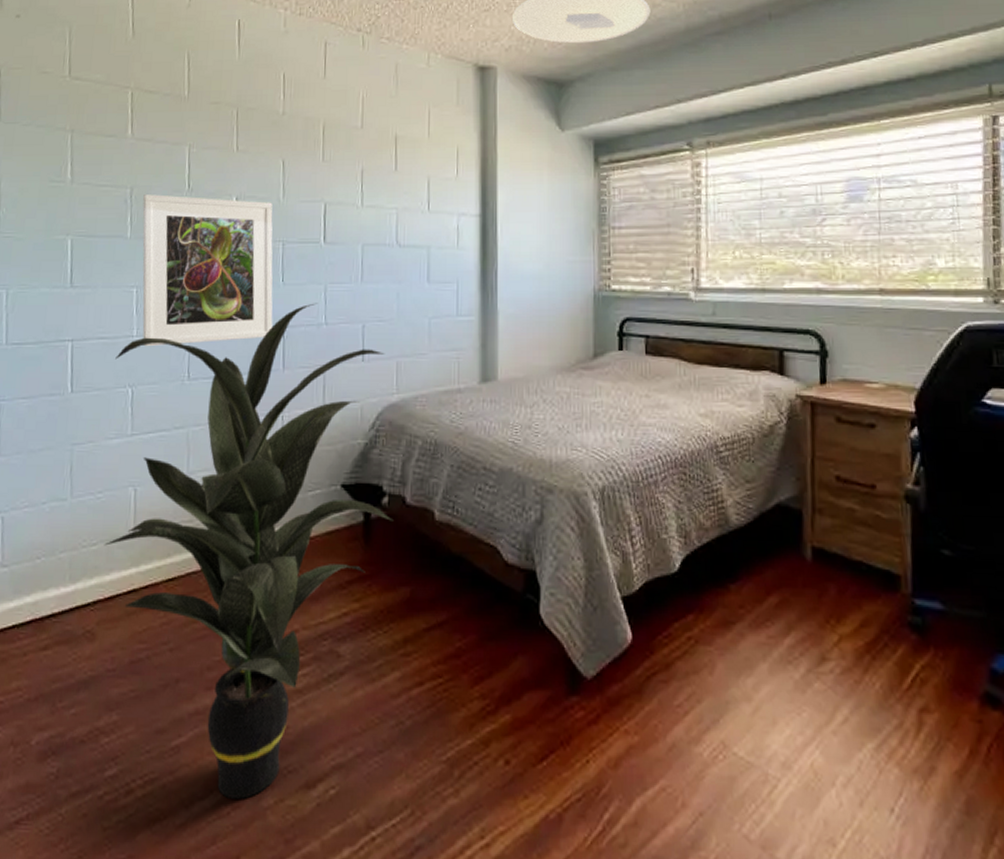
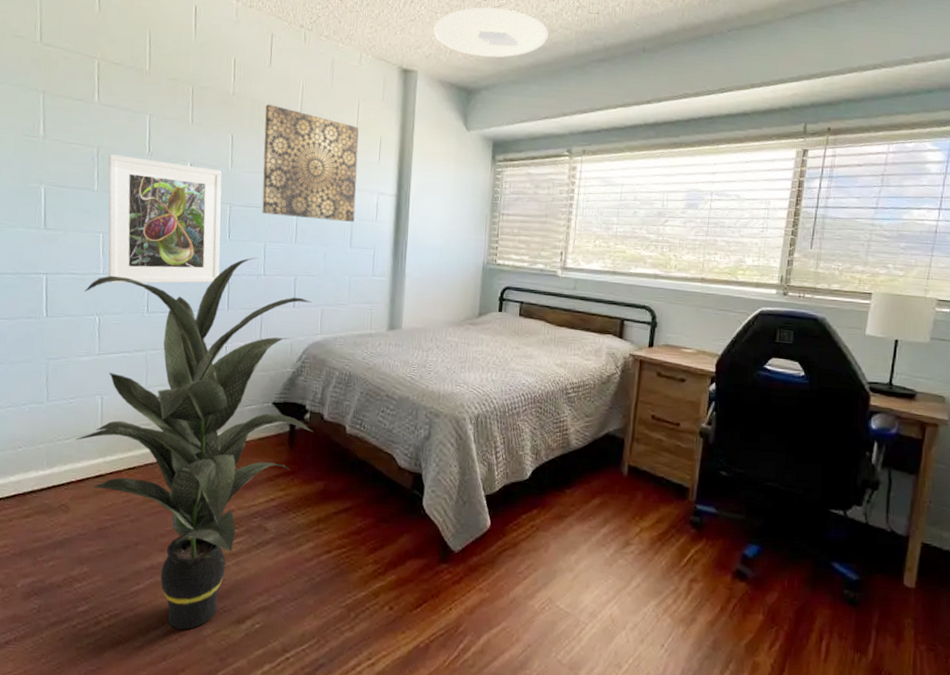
wall art: none [320,121,432,252] -> present [262,104,359,222]

